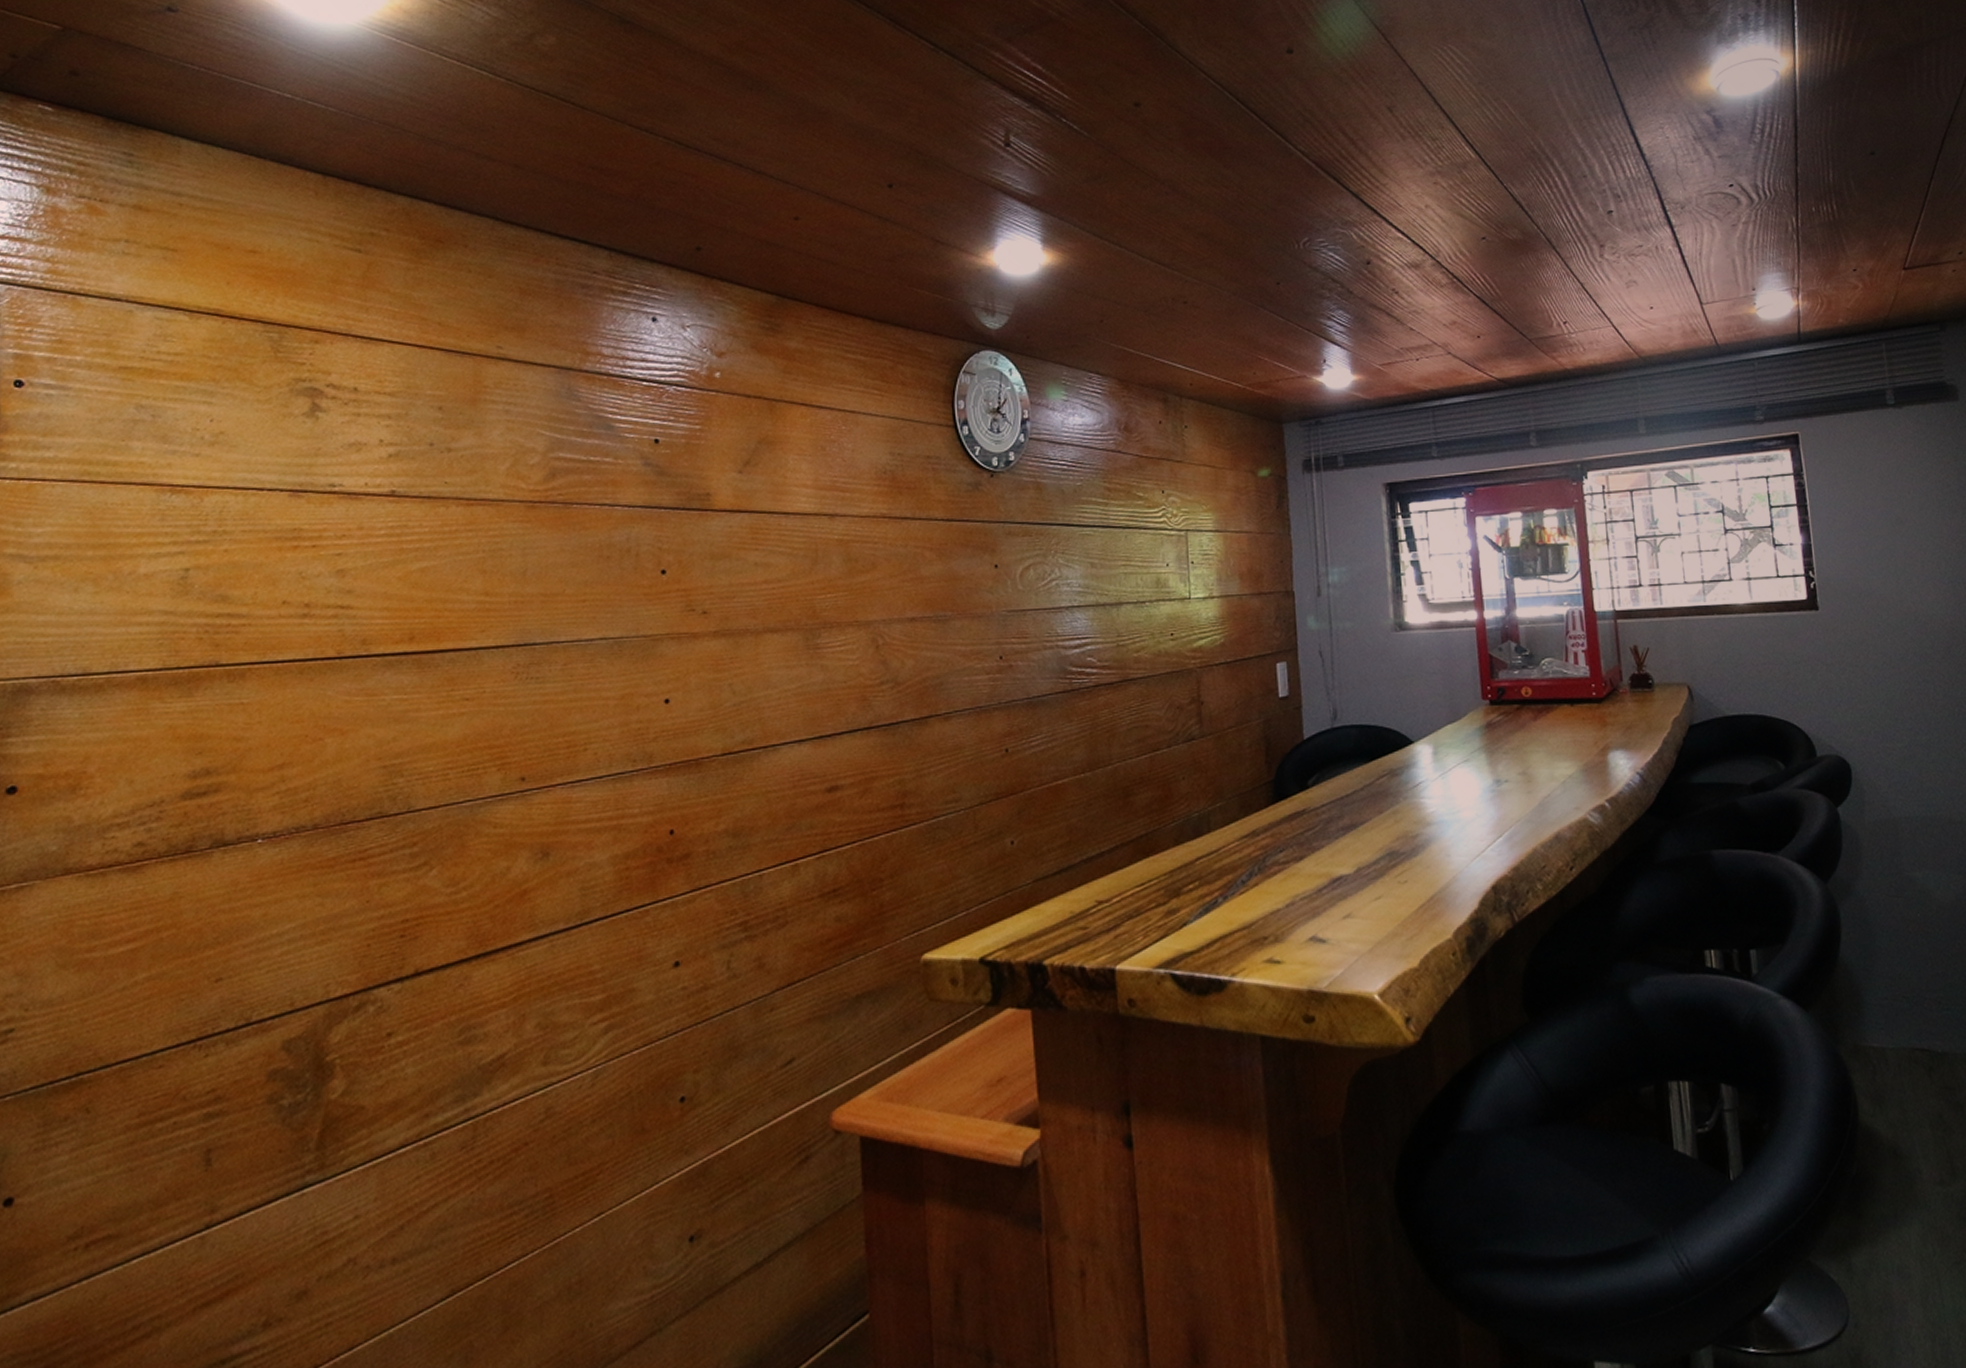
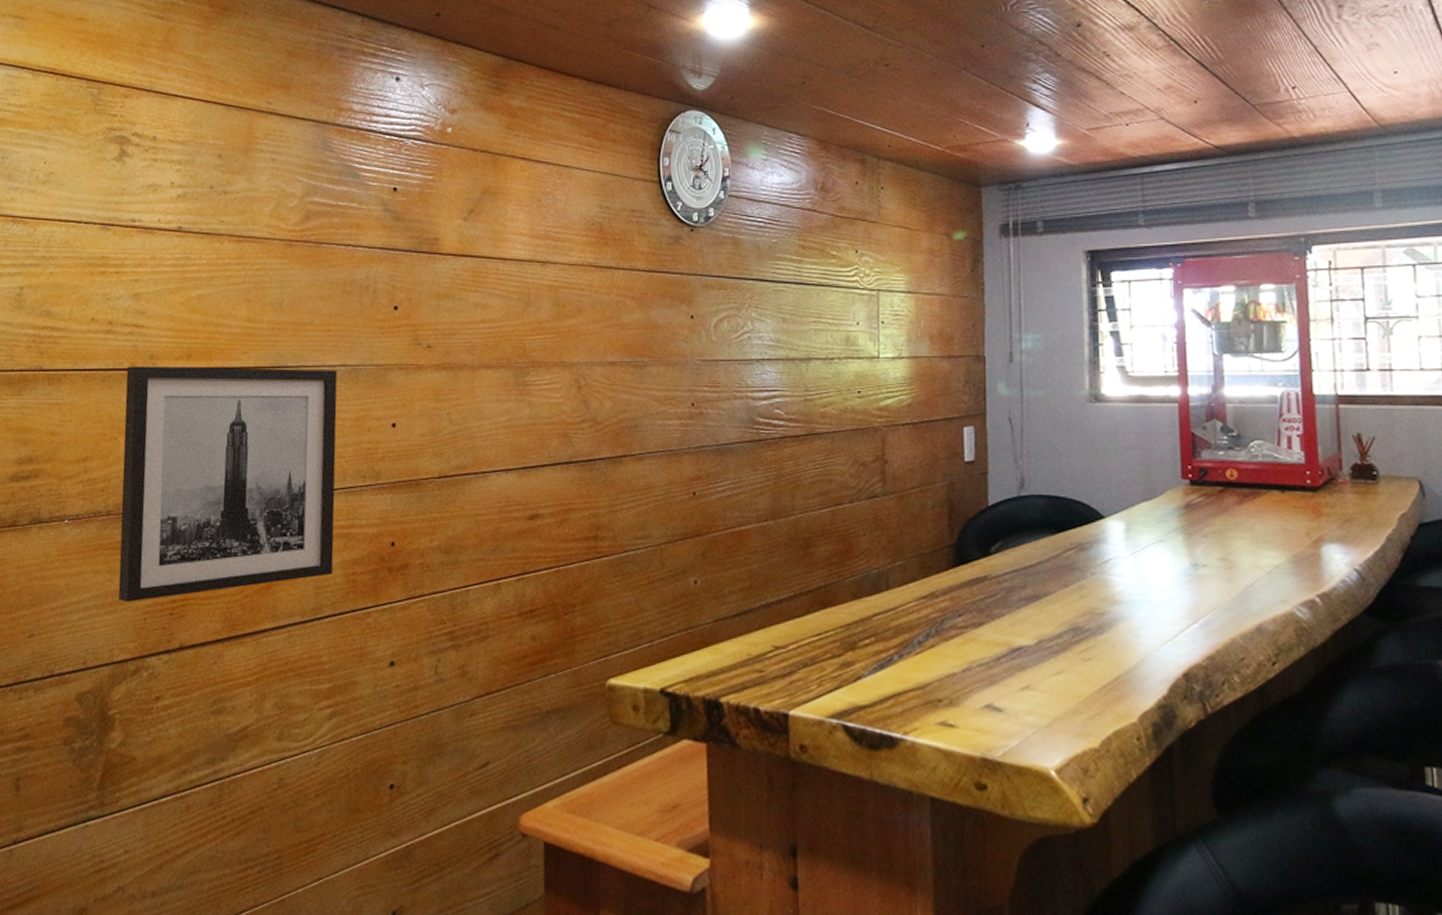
wall art: none [331,644,601,929] -> present [118,366,338,603]

